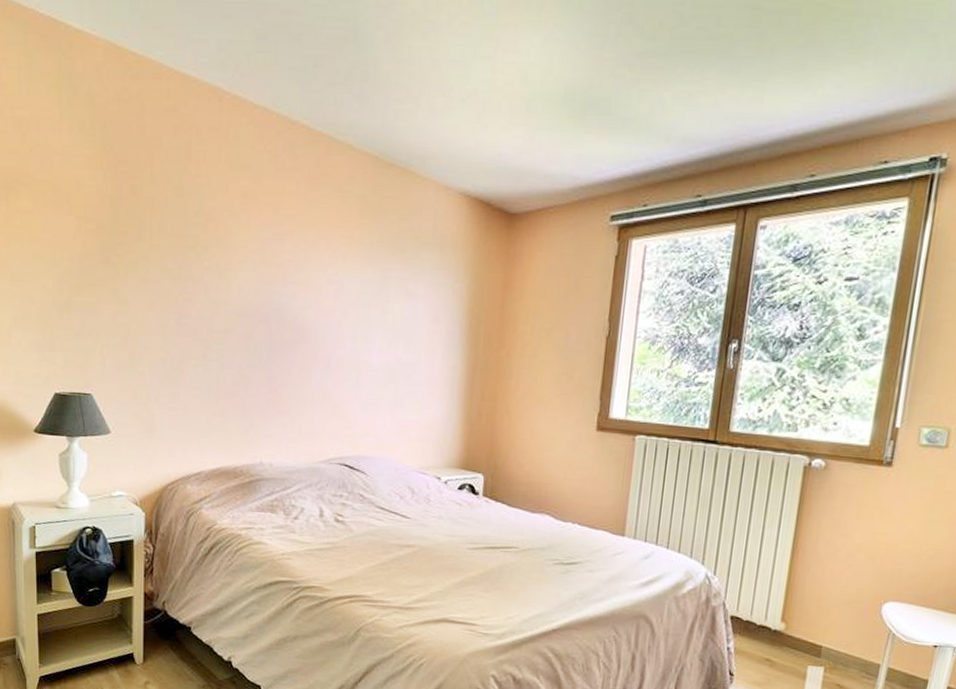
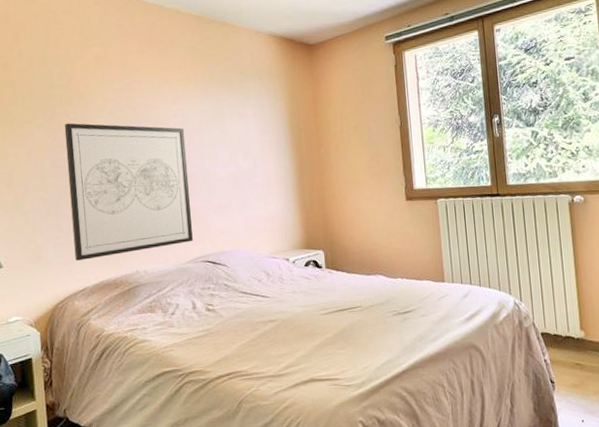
wall art: none [192,272,338,440] -> present [64,123,193,261]

